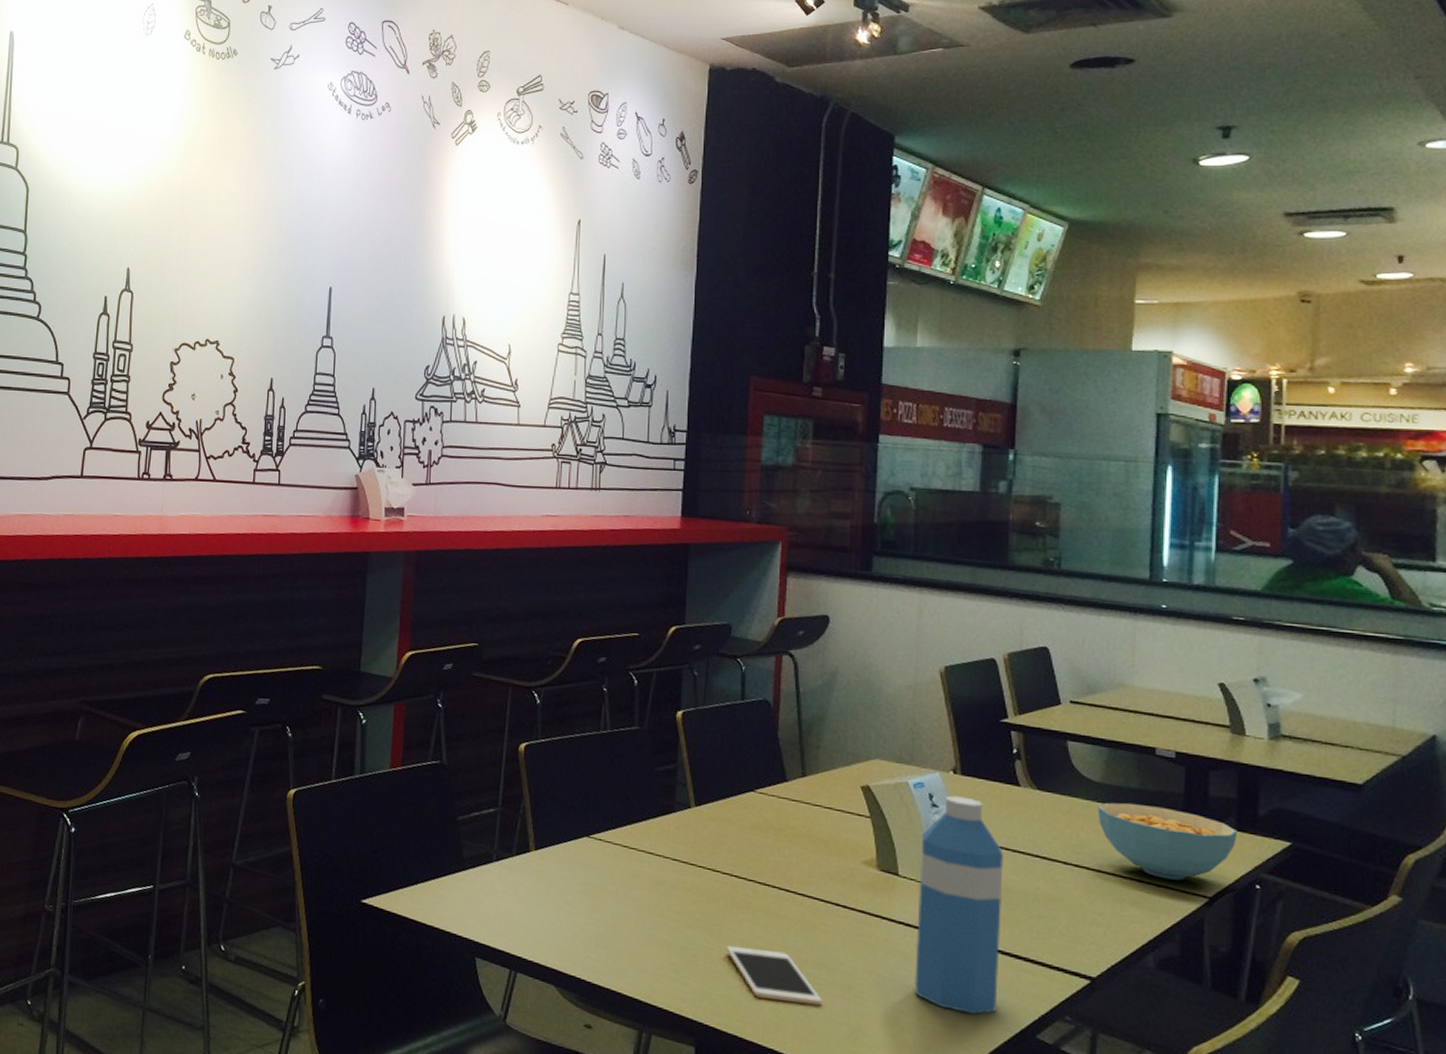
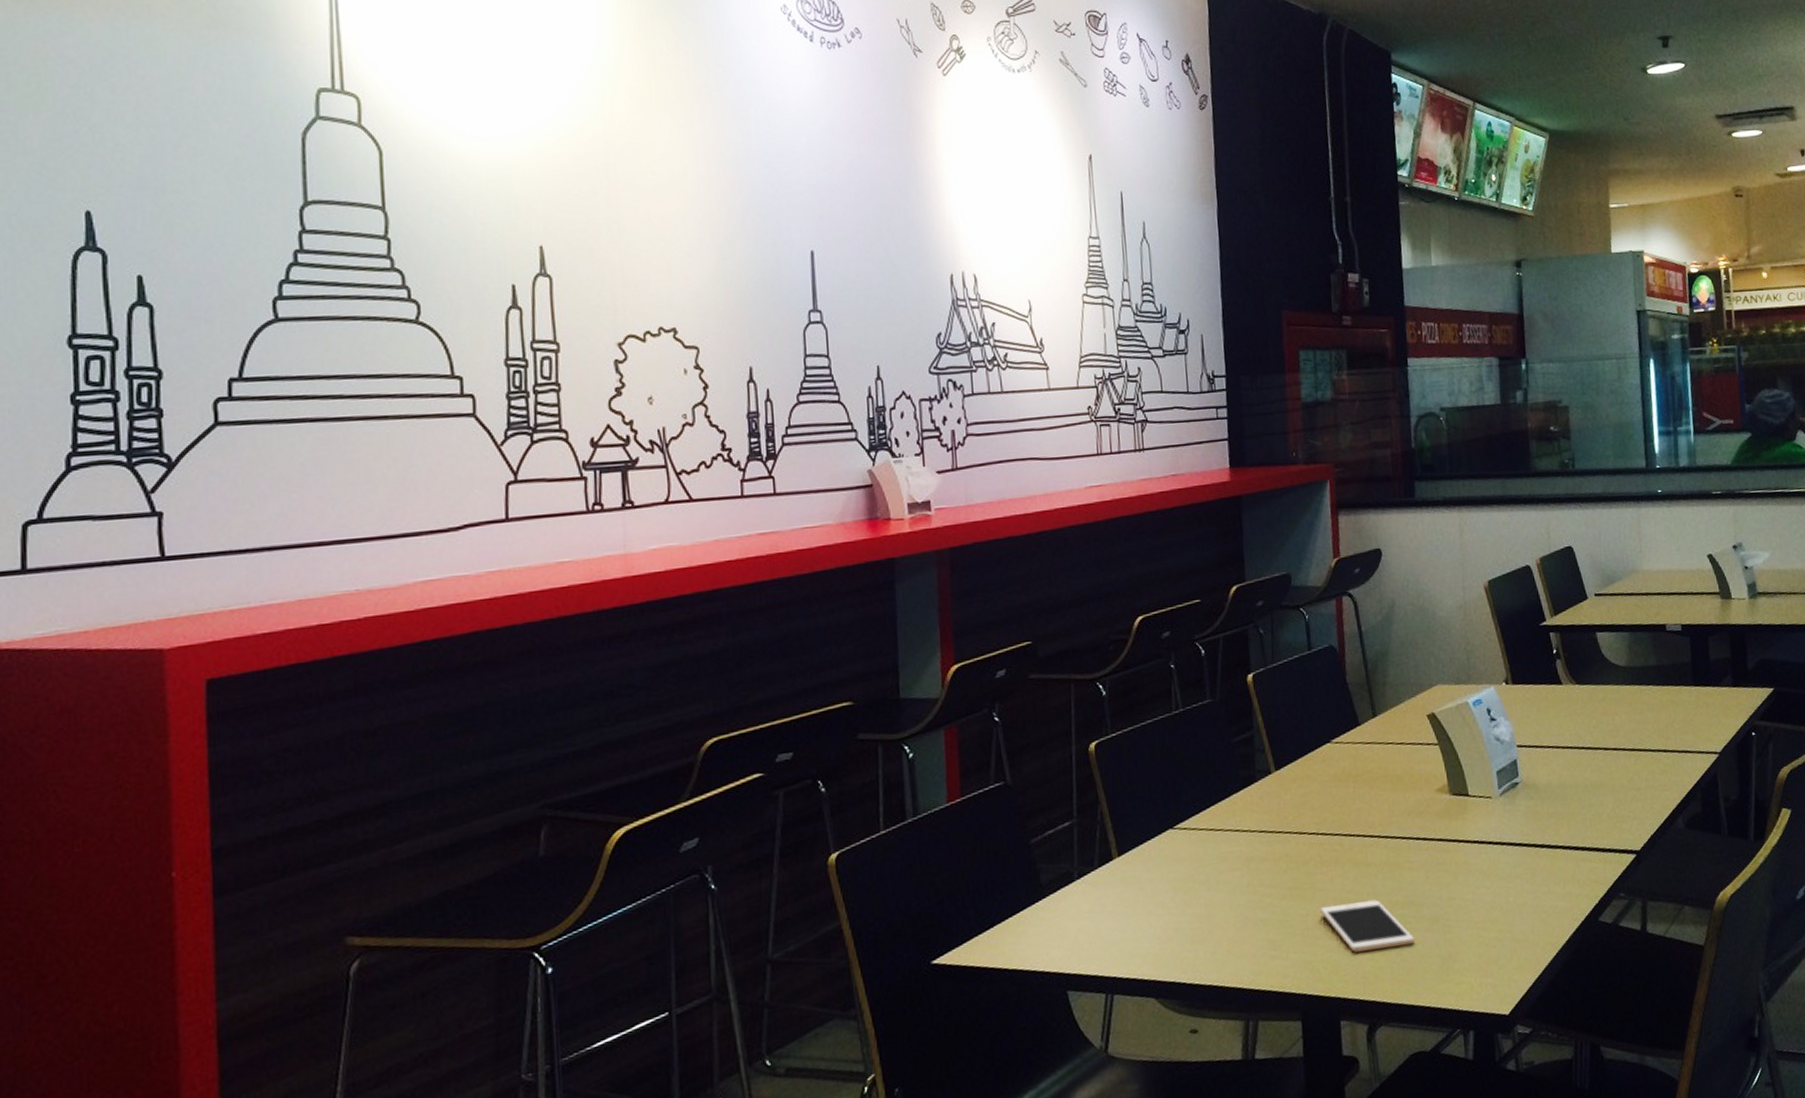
water bottle: present [915,795,1003,1014] -> none [1485,705,1564,915]
cereal bowl: present [1097,802,1237,881] -> none [1626,678,1735,745]

